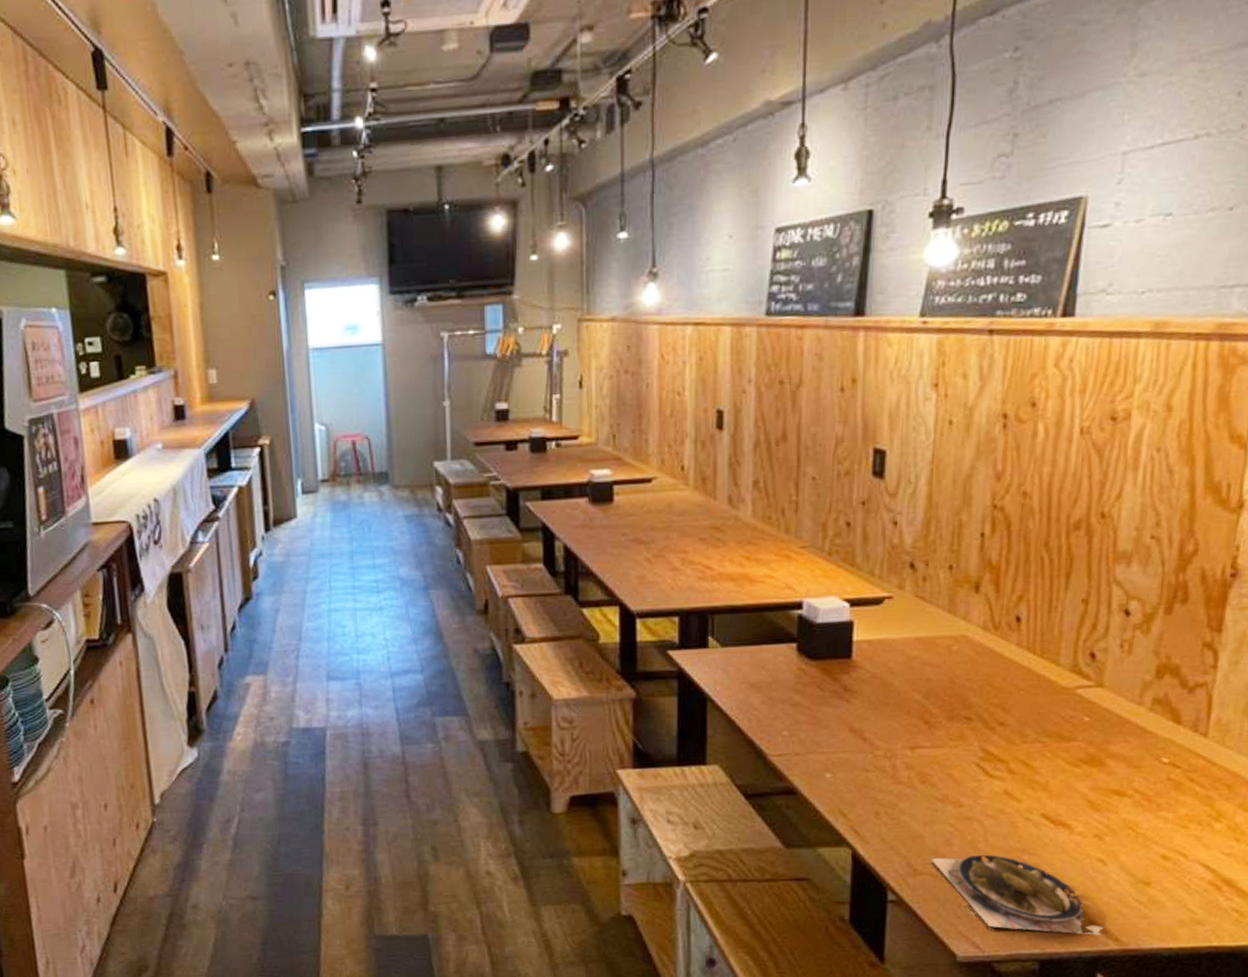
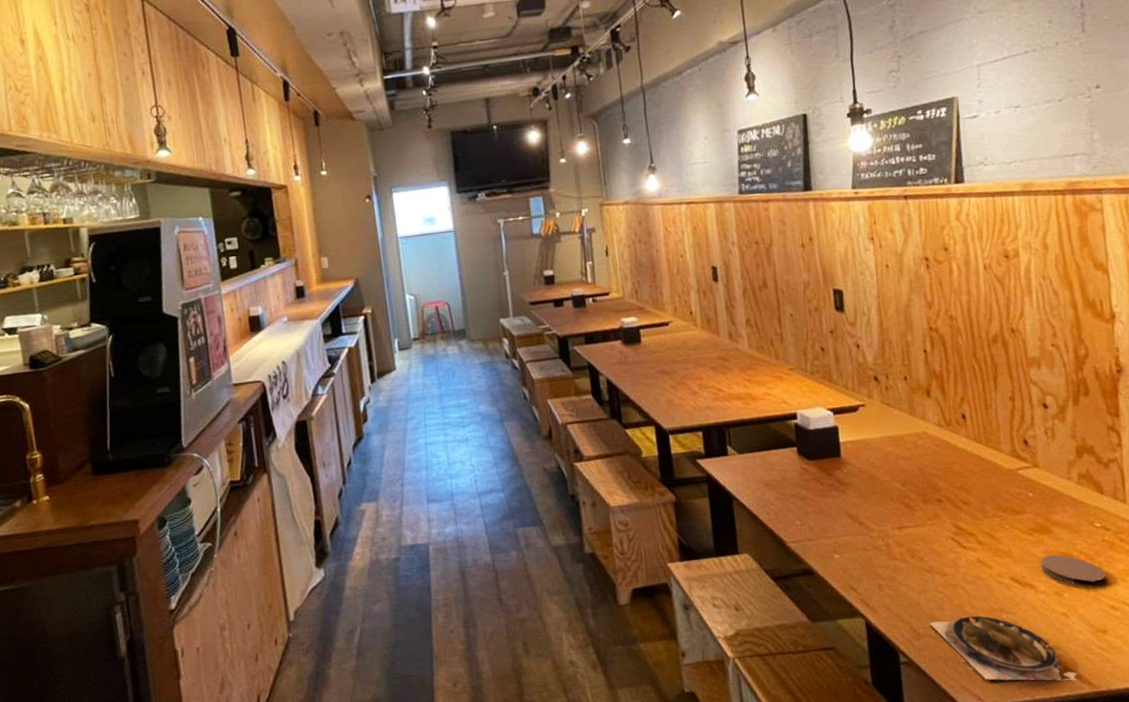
coaster: none [1083,791,1163,828] -> present [1040,554,1106,585]

